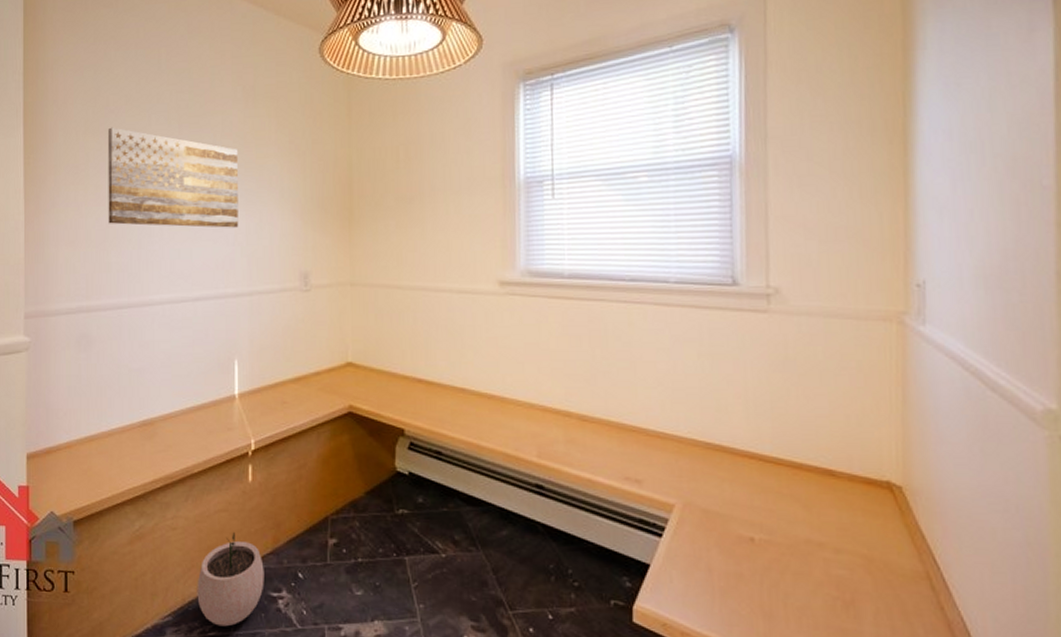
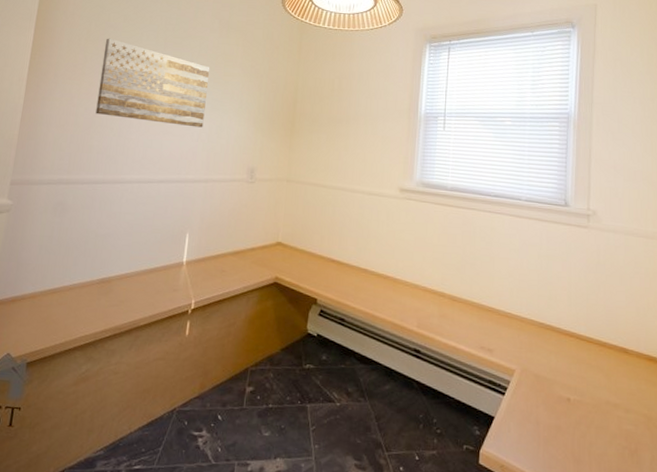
plant pot: present [197,533,264,627] -> none [128,378,190,461]

